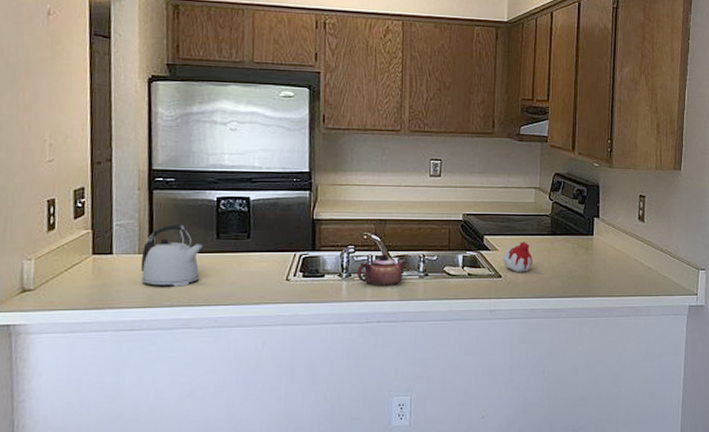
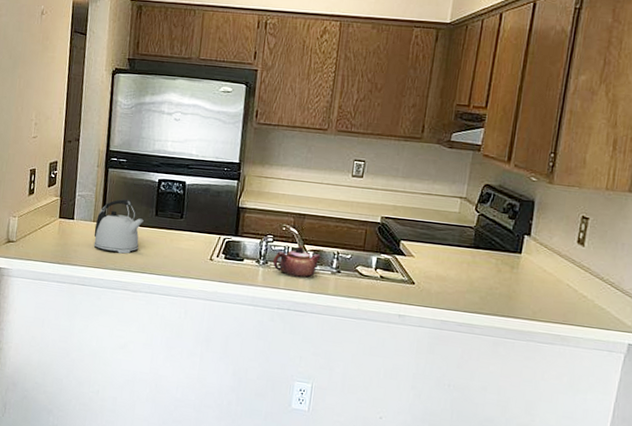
candle: present [503,242,532,272] -> none [418,251,450,282]

